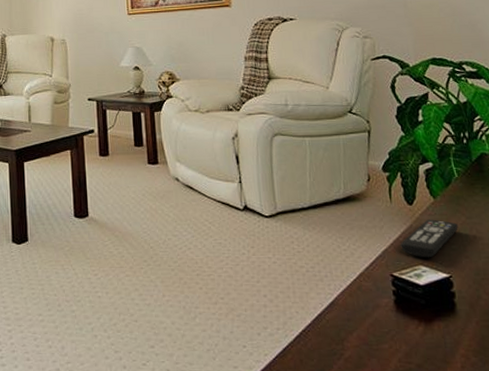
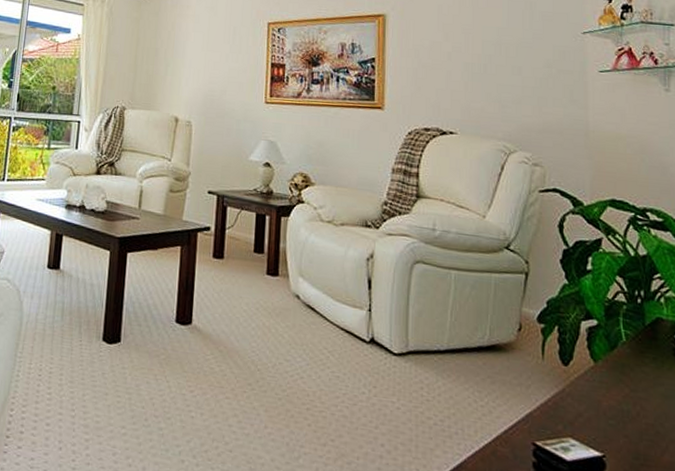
remote control: present [400,219,458,258] -> none [549,385,620,431]

